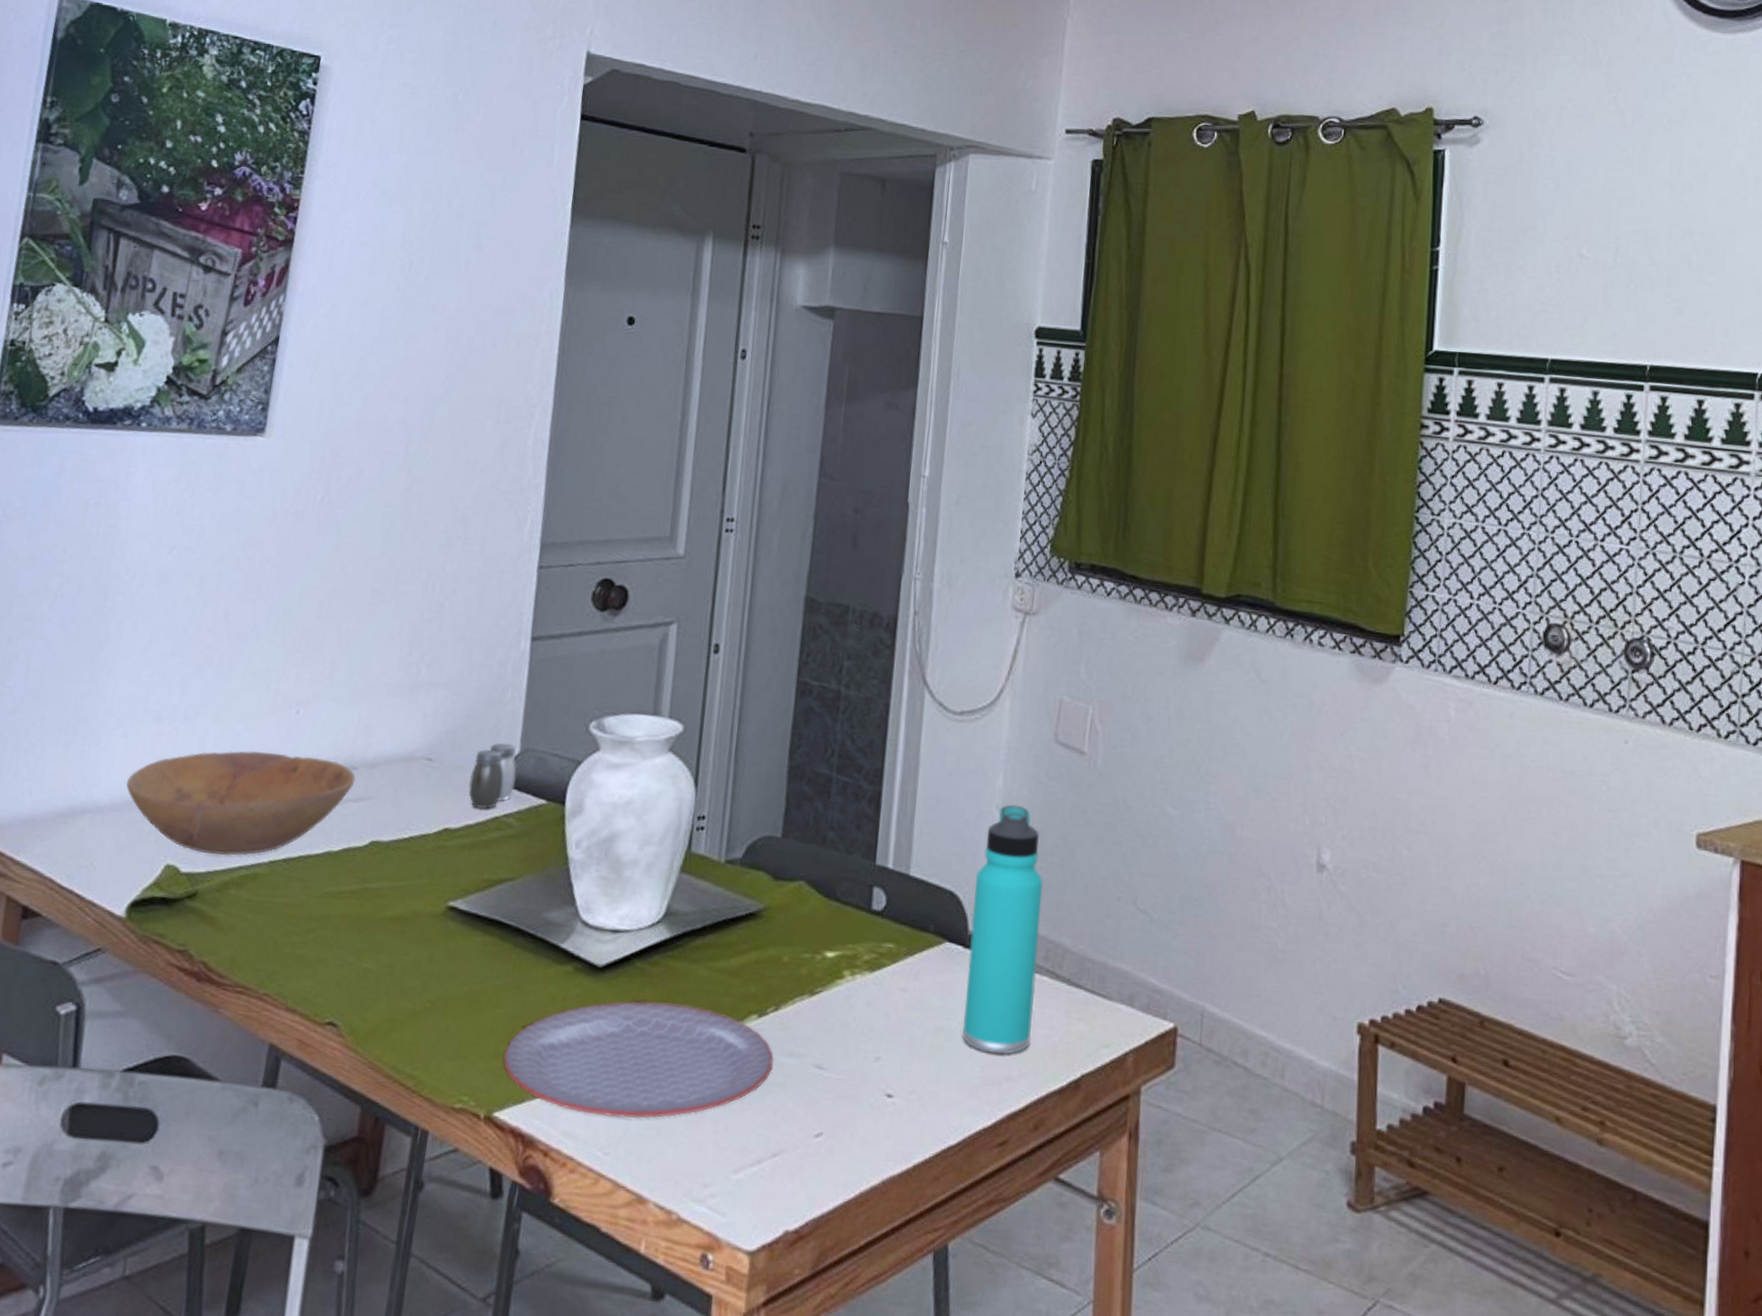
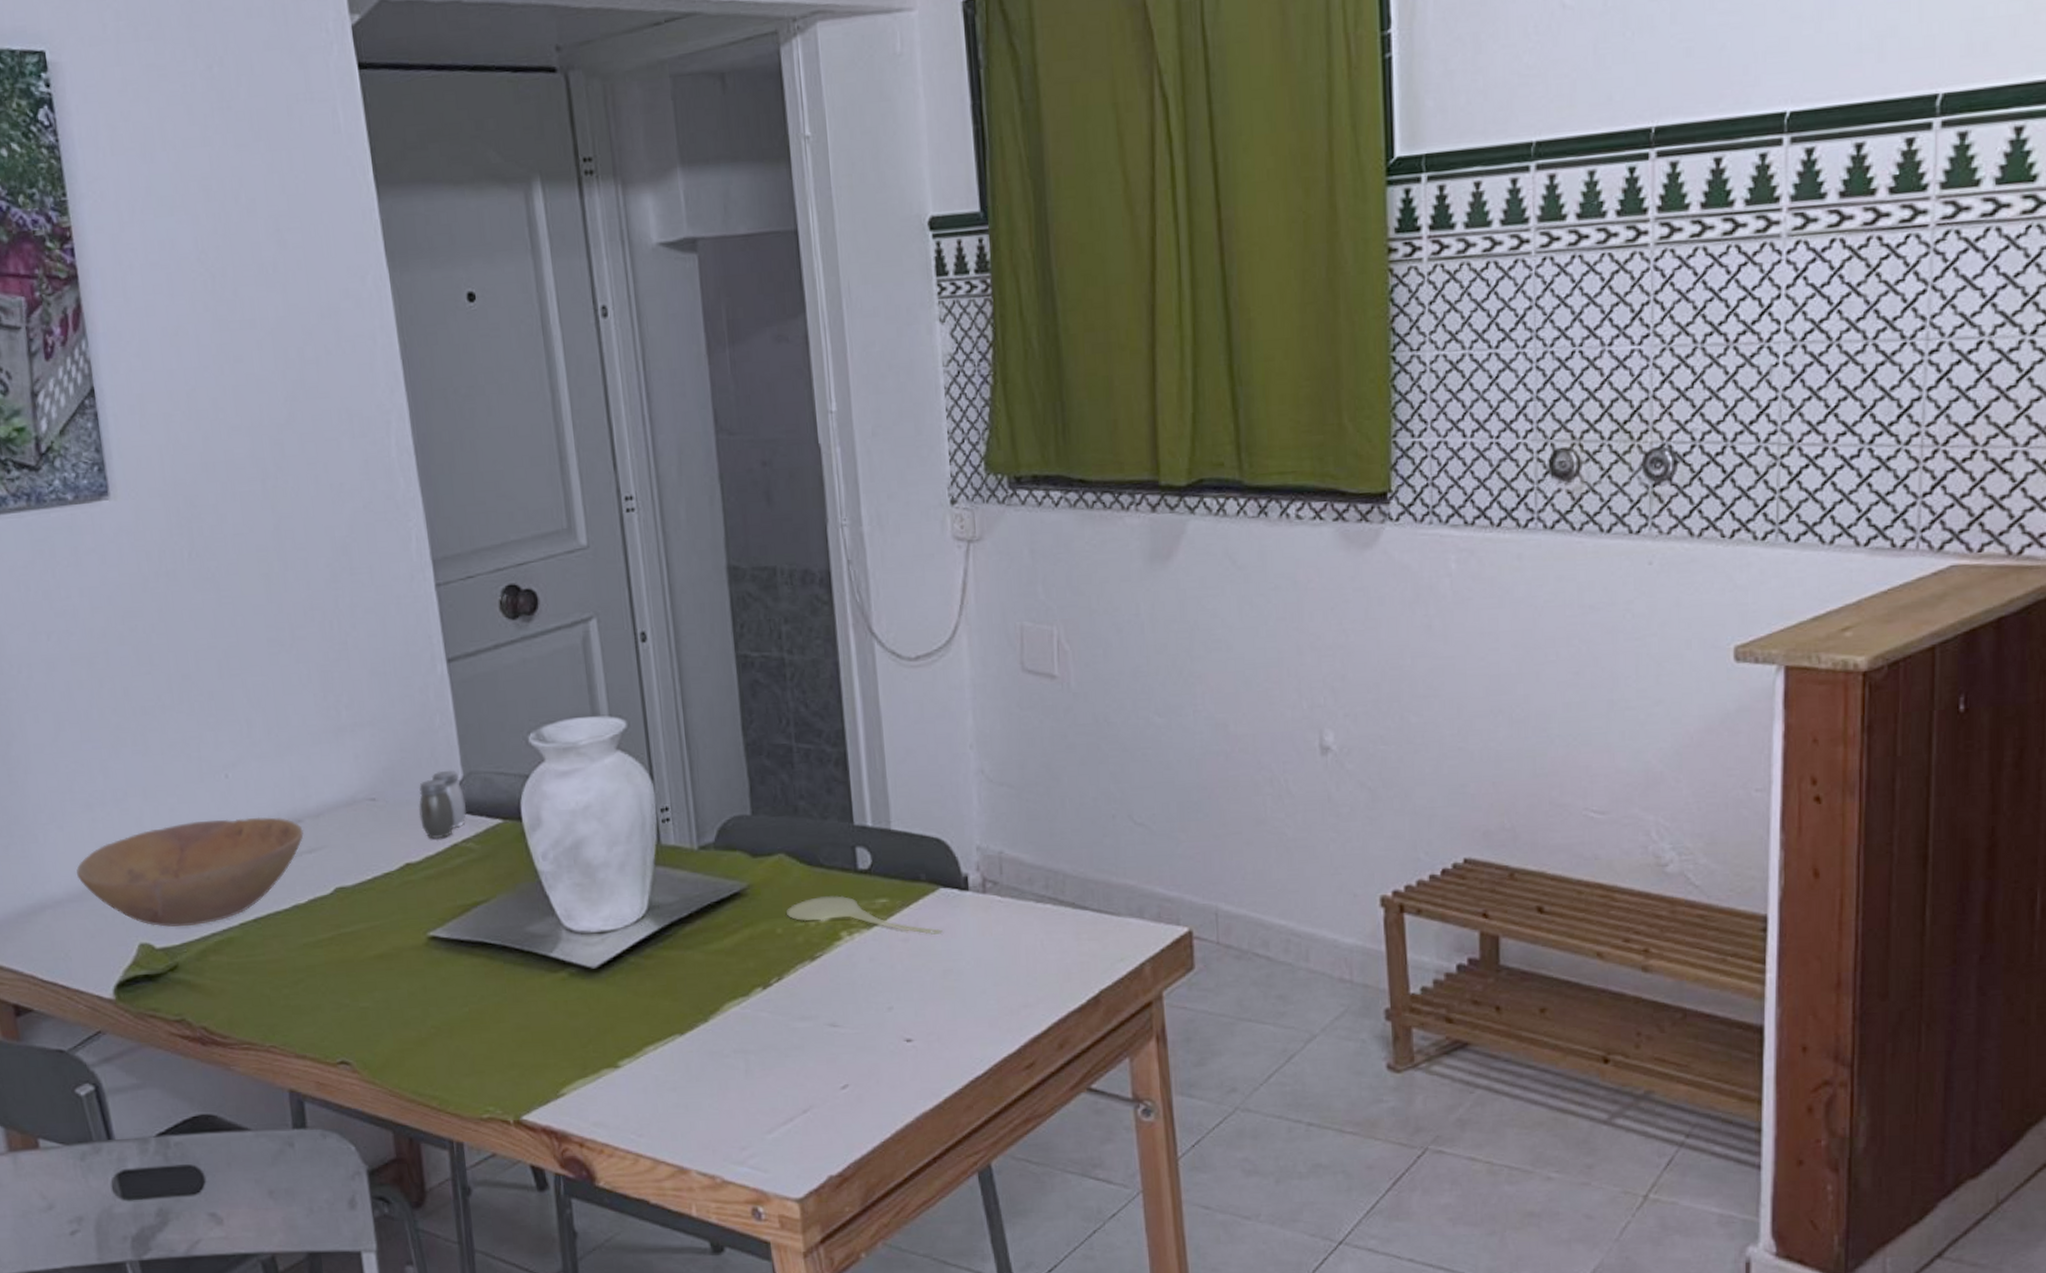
plate: present [503,1000,774,1119] -> none [518,989,788,1104]
spoon: none [796,931,941,989] -> present [787,895,943,935]
thermos bottle: present [963,804,1044,1054] -> none [961,741,1044,985]

